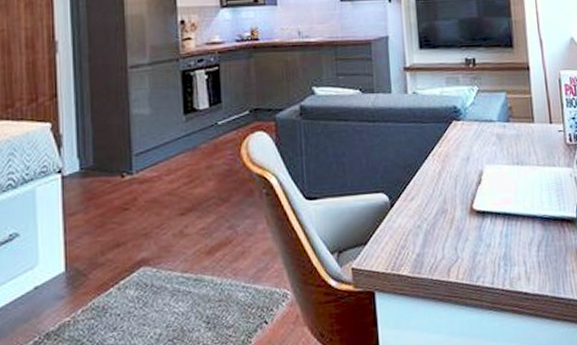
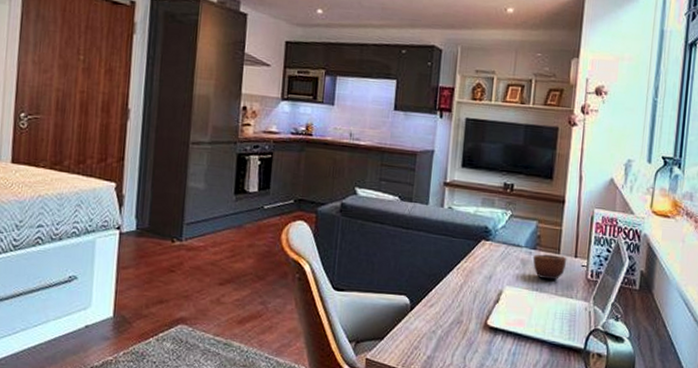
mug: none [507,124,543,151] -> present [532,254,567,280]

